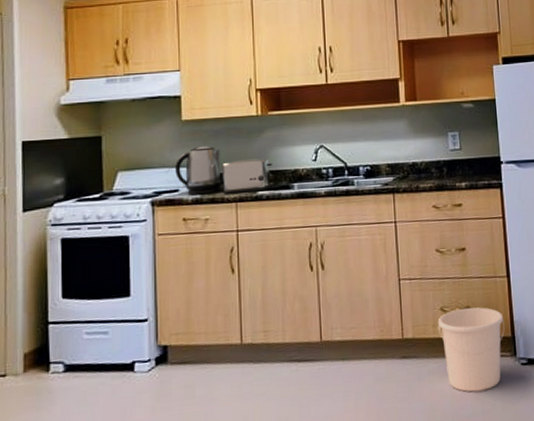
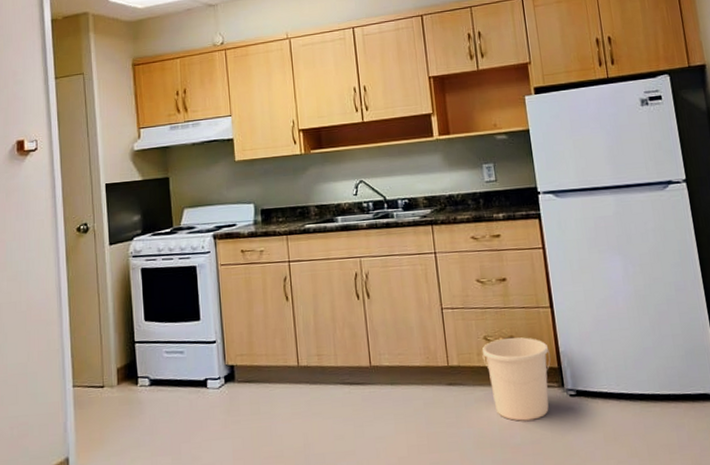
kettle: present [175,146,222,196] -> none [232,183,274,229]
toaster: present [222,158,272,195] -> none [272,193,317,229]

